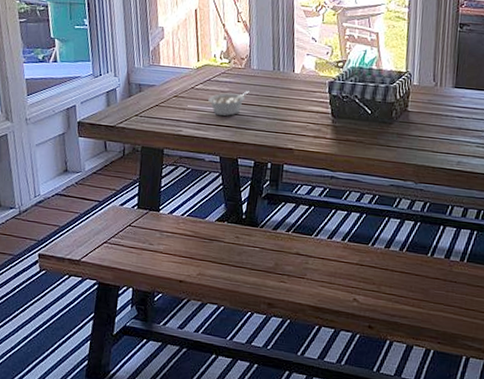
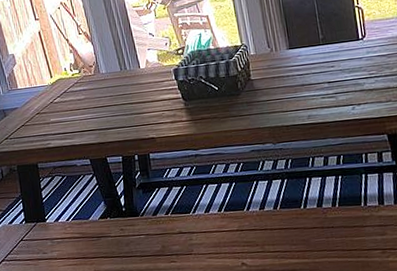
legume: present [208,91,249,116] -> none [68,94,103,123]

